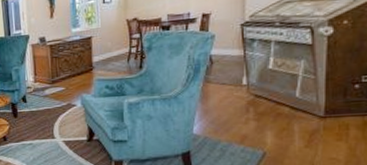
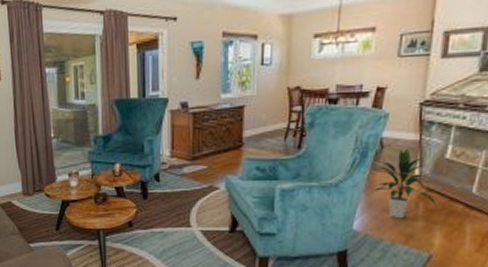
indoor plant: none [207,62,265,123] -> present [373,148,437,219]

